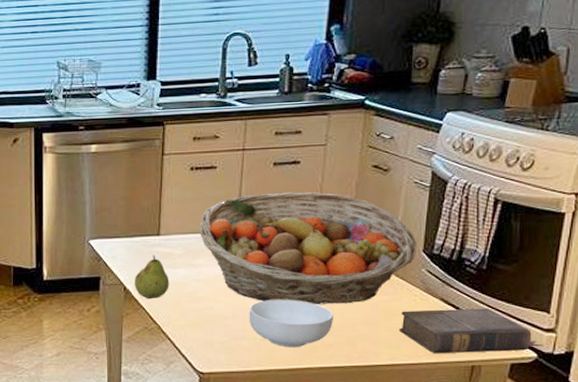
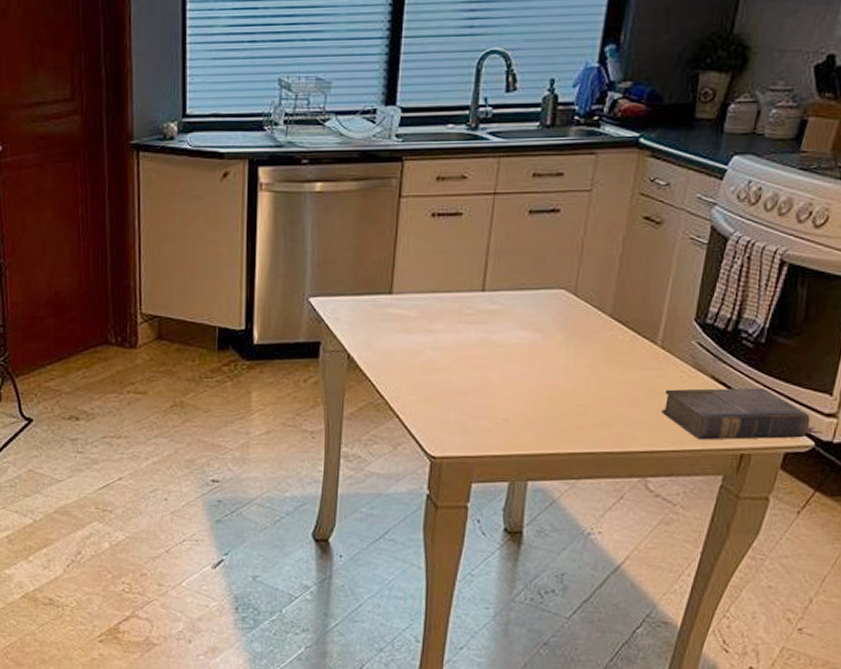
fruit: present [134,255,169,300] -> none [359,317,401,370]
fruit basket: present [200,192,417,304] -> none [439,246,689,380]
cereal bowl: present [249,300,333,348] -> none [490,373,588,430]

